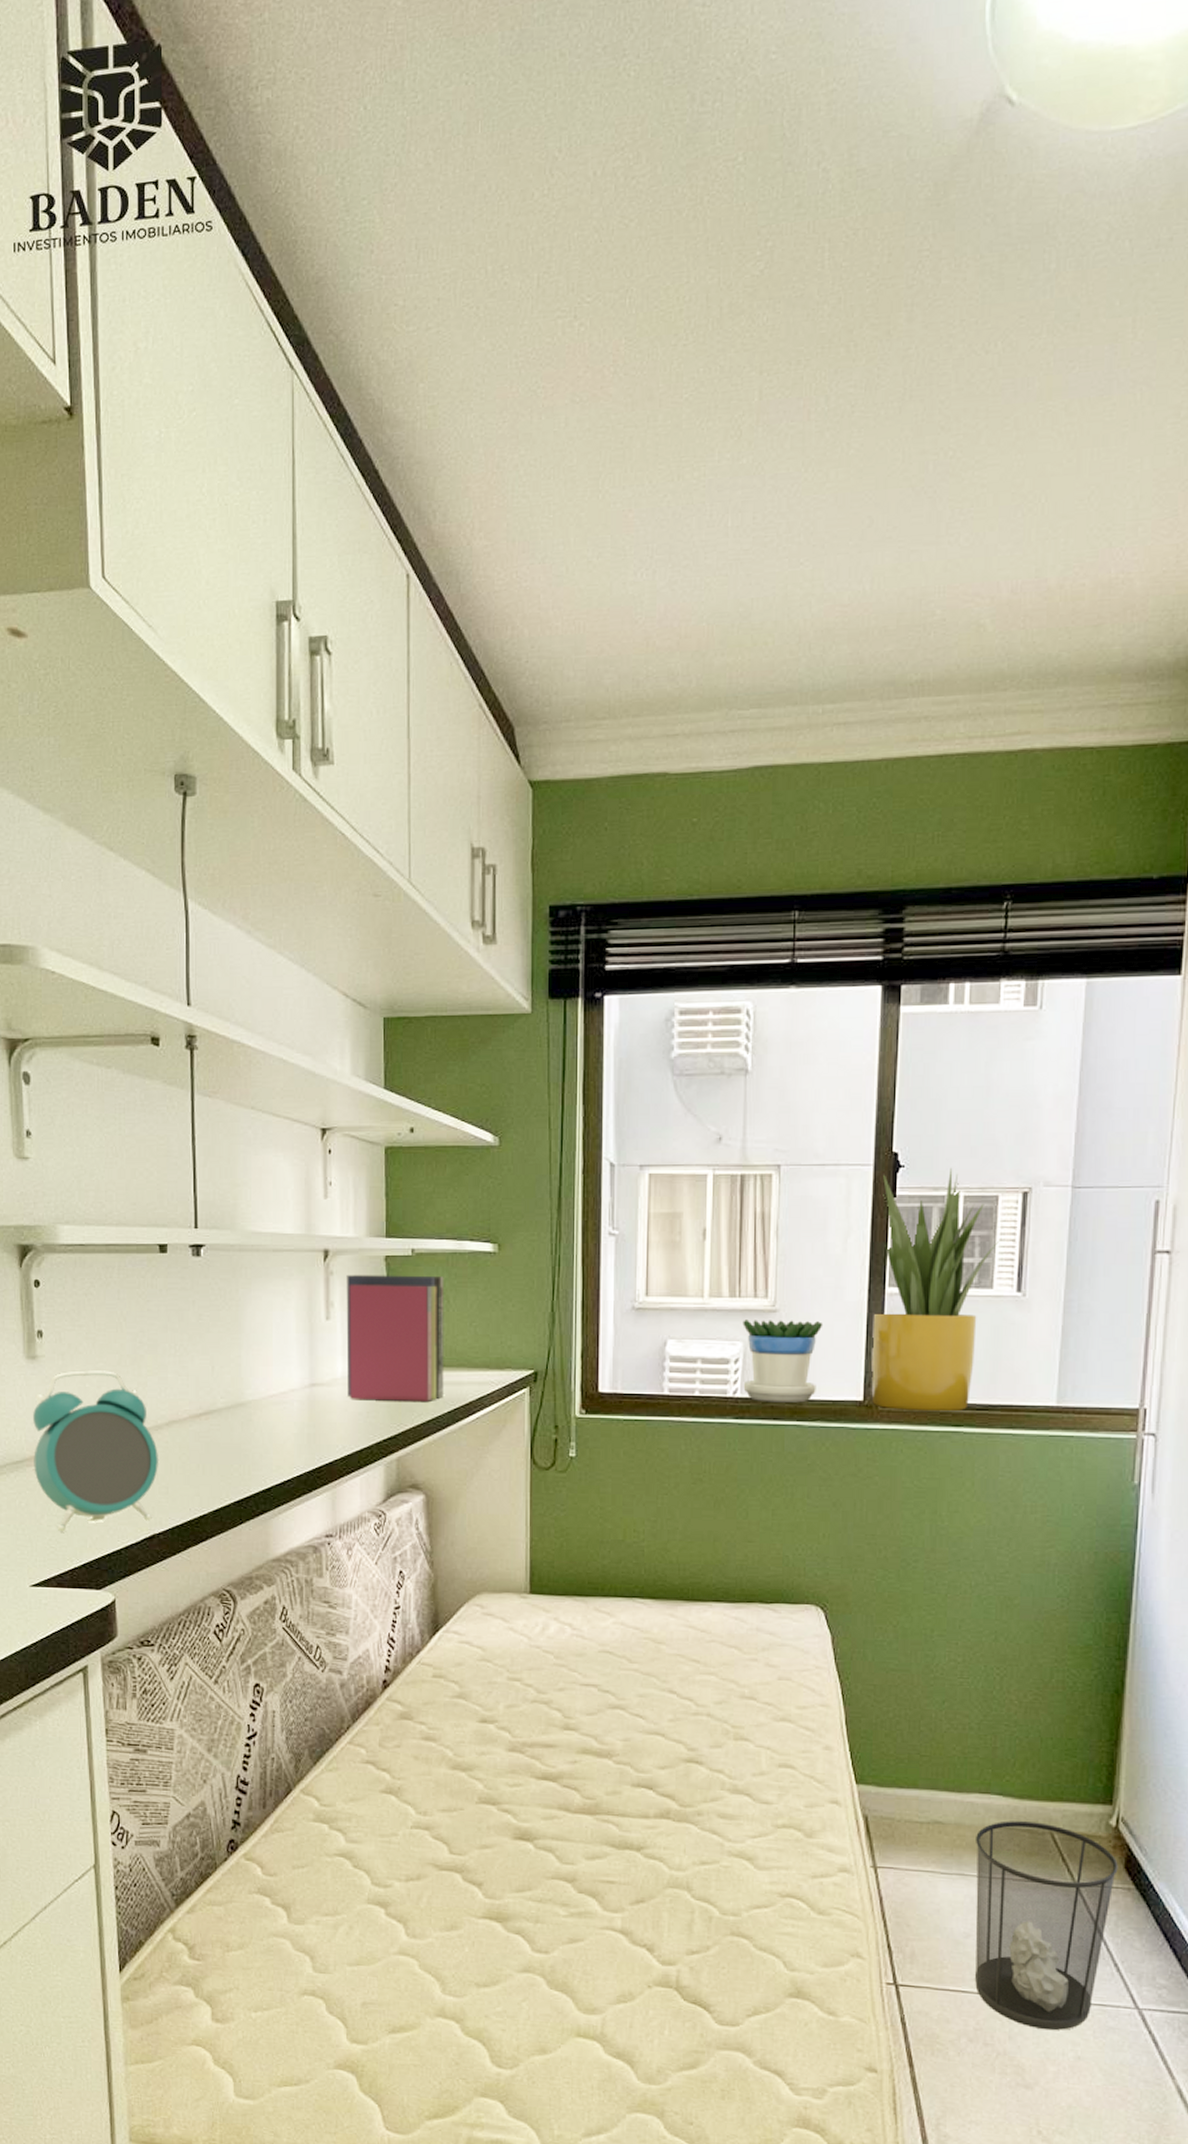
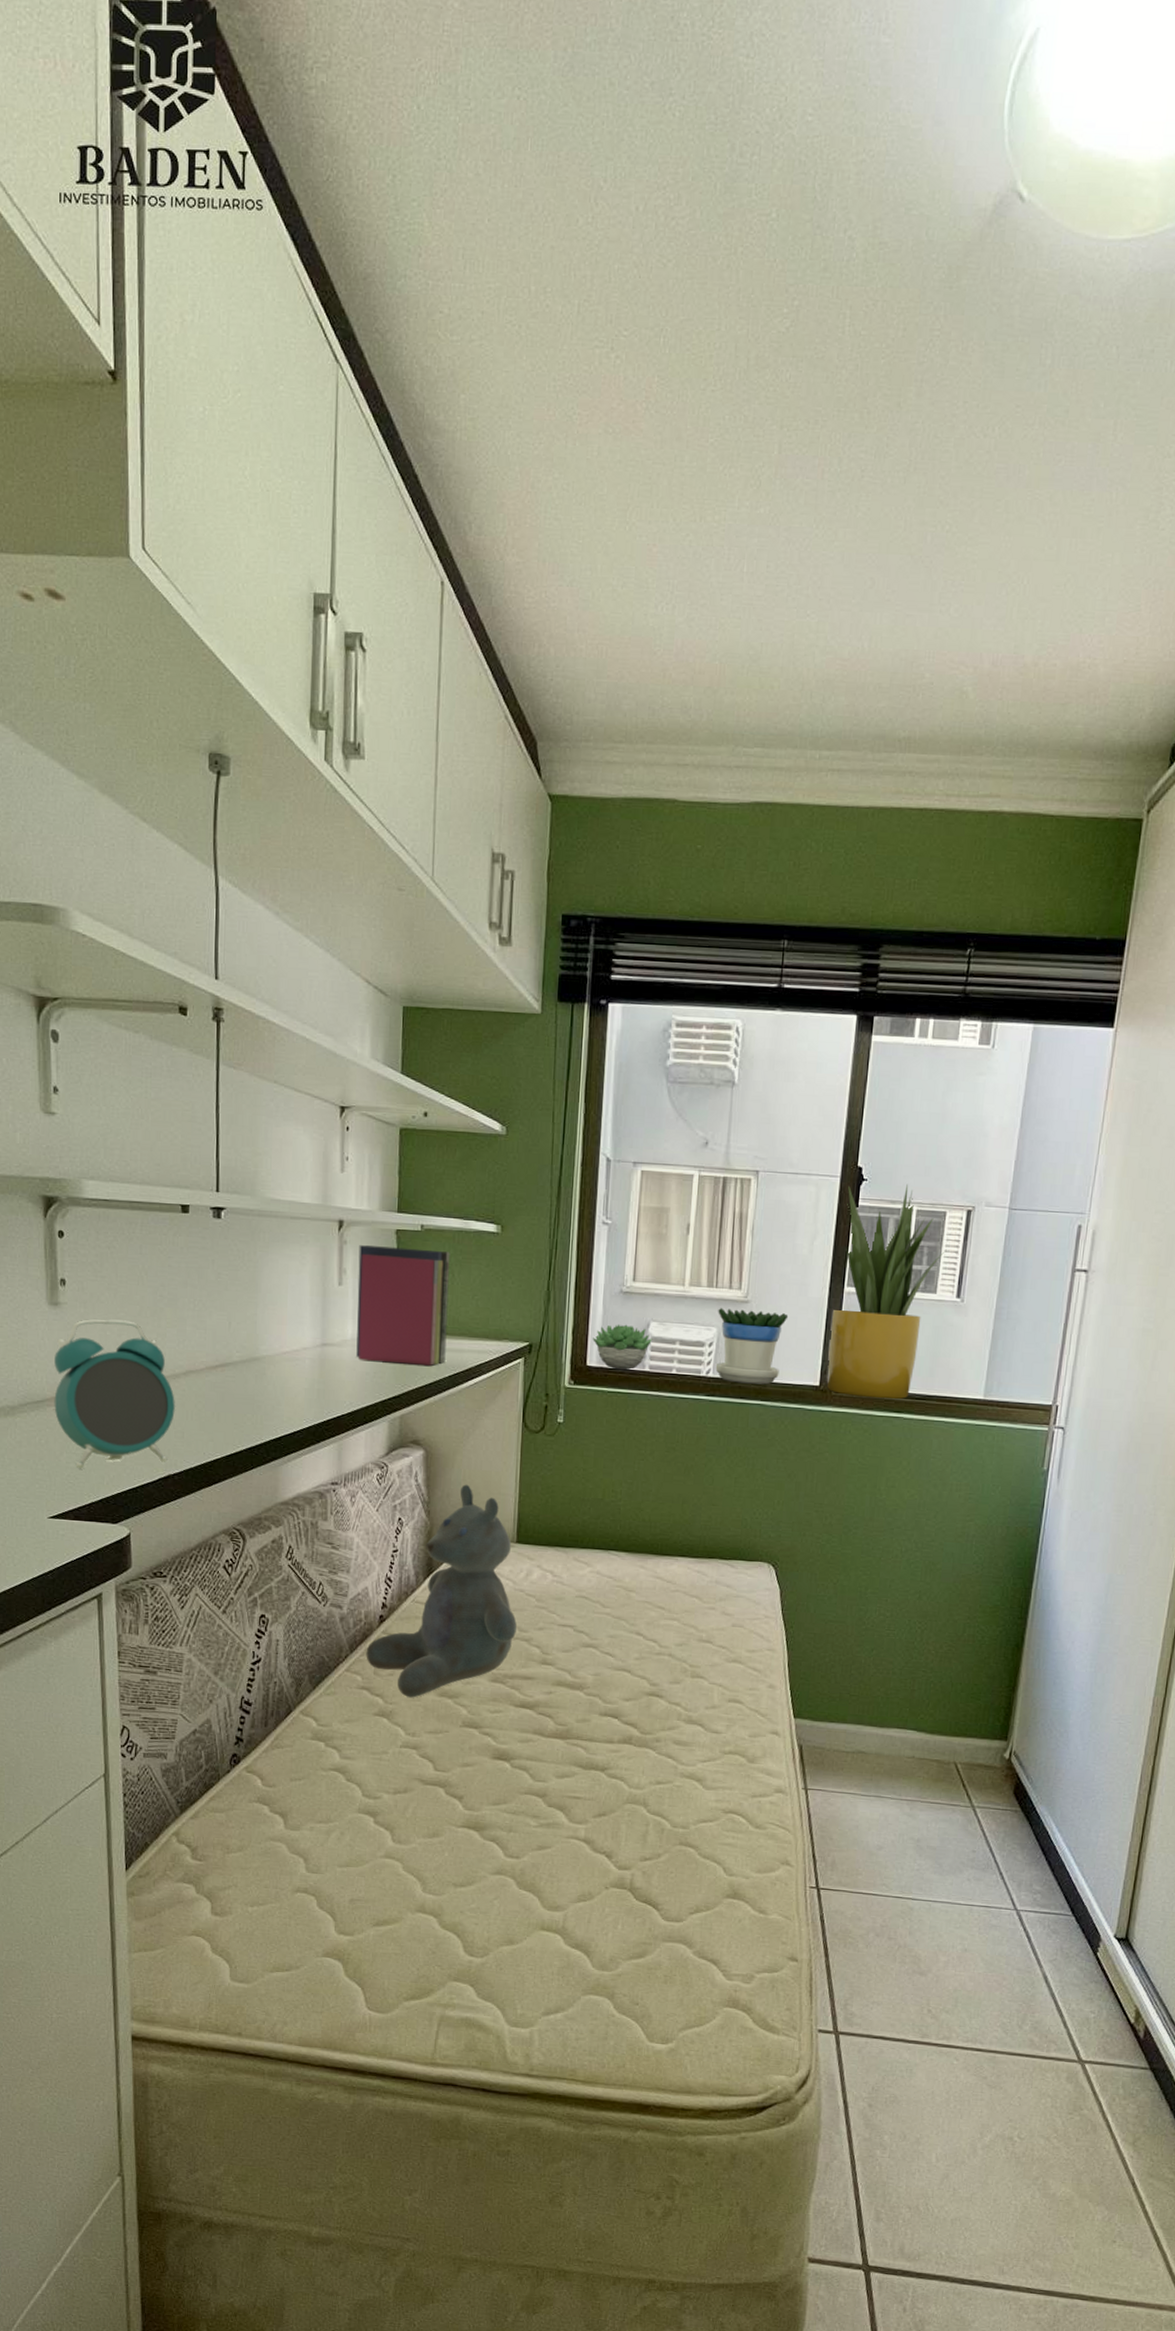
stuffed bear: none [369,1530,534,1772] -> present [366,1484,517,1698]
succulent plant: none [604,1344,671,1395] -> present [593,1324,653,1371]
waste bin: present [975,1821,1118,2031] -> none [884,1752,1009,1928]

